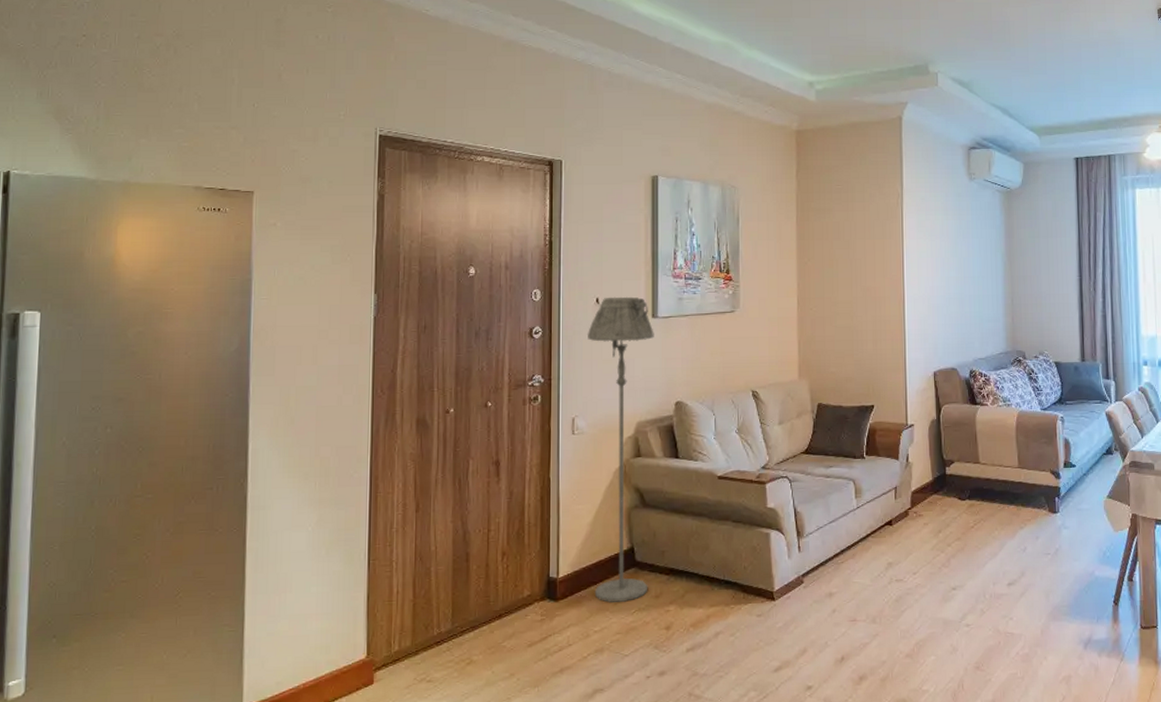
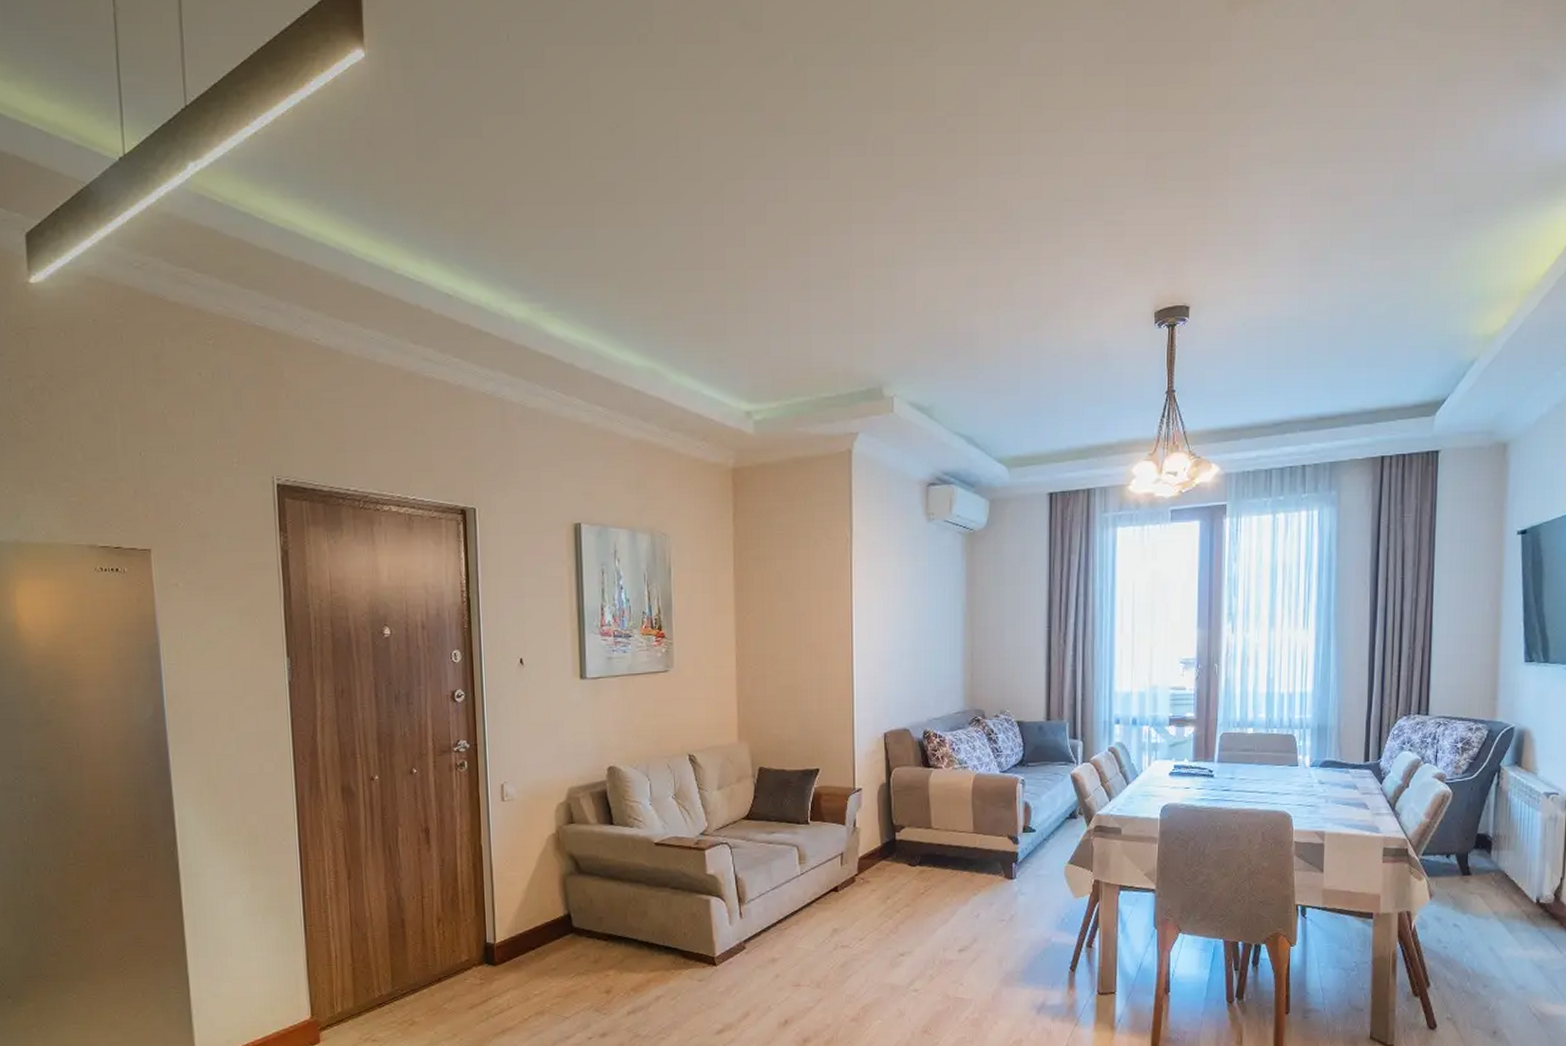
floor lamp: present [588,296,654,603] -> none [513,656,587,967]

